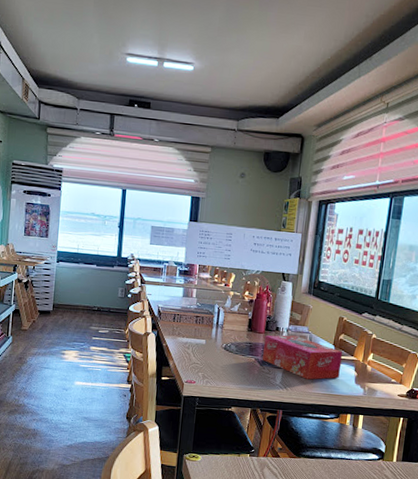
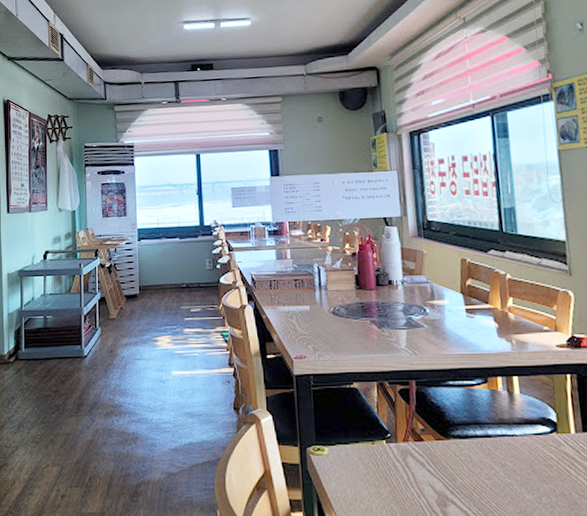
tissue box: present [263,335,343,380] -> none [377,288,476,339]

